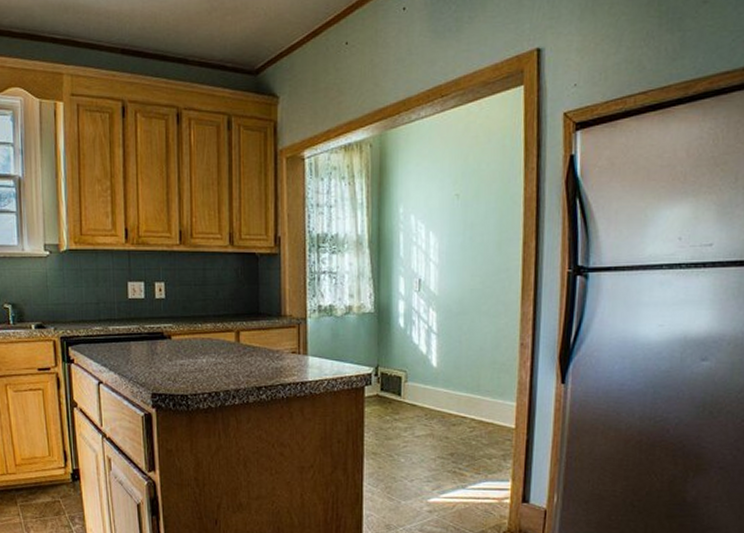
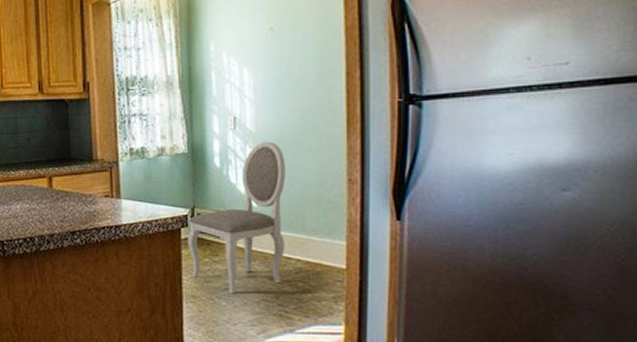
dining chair: none [371,304,465,452] -> present [188,141,285,294]

